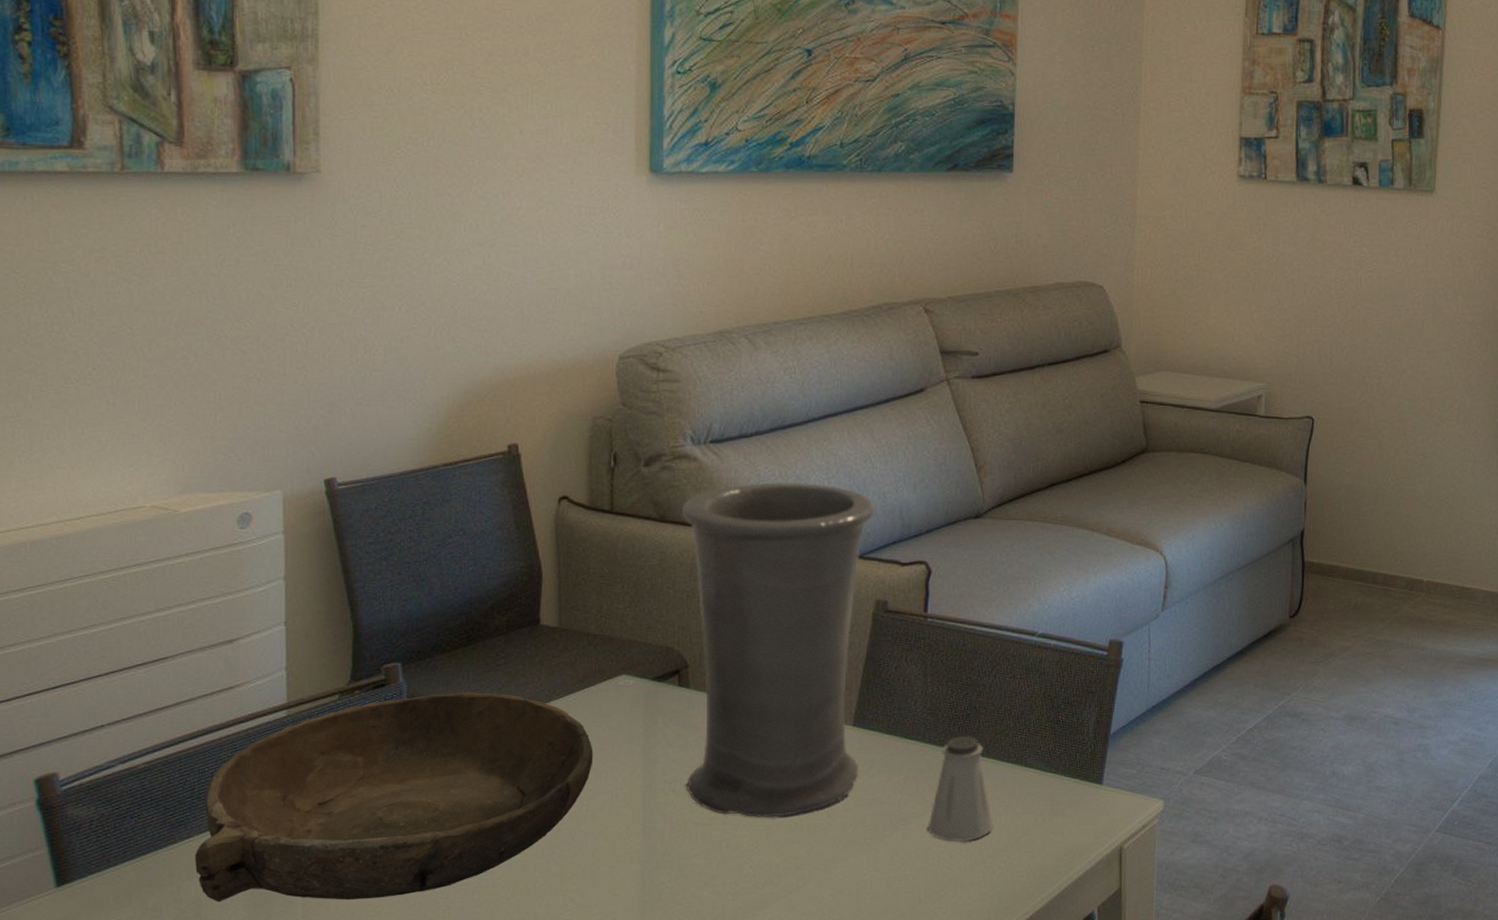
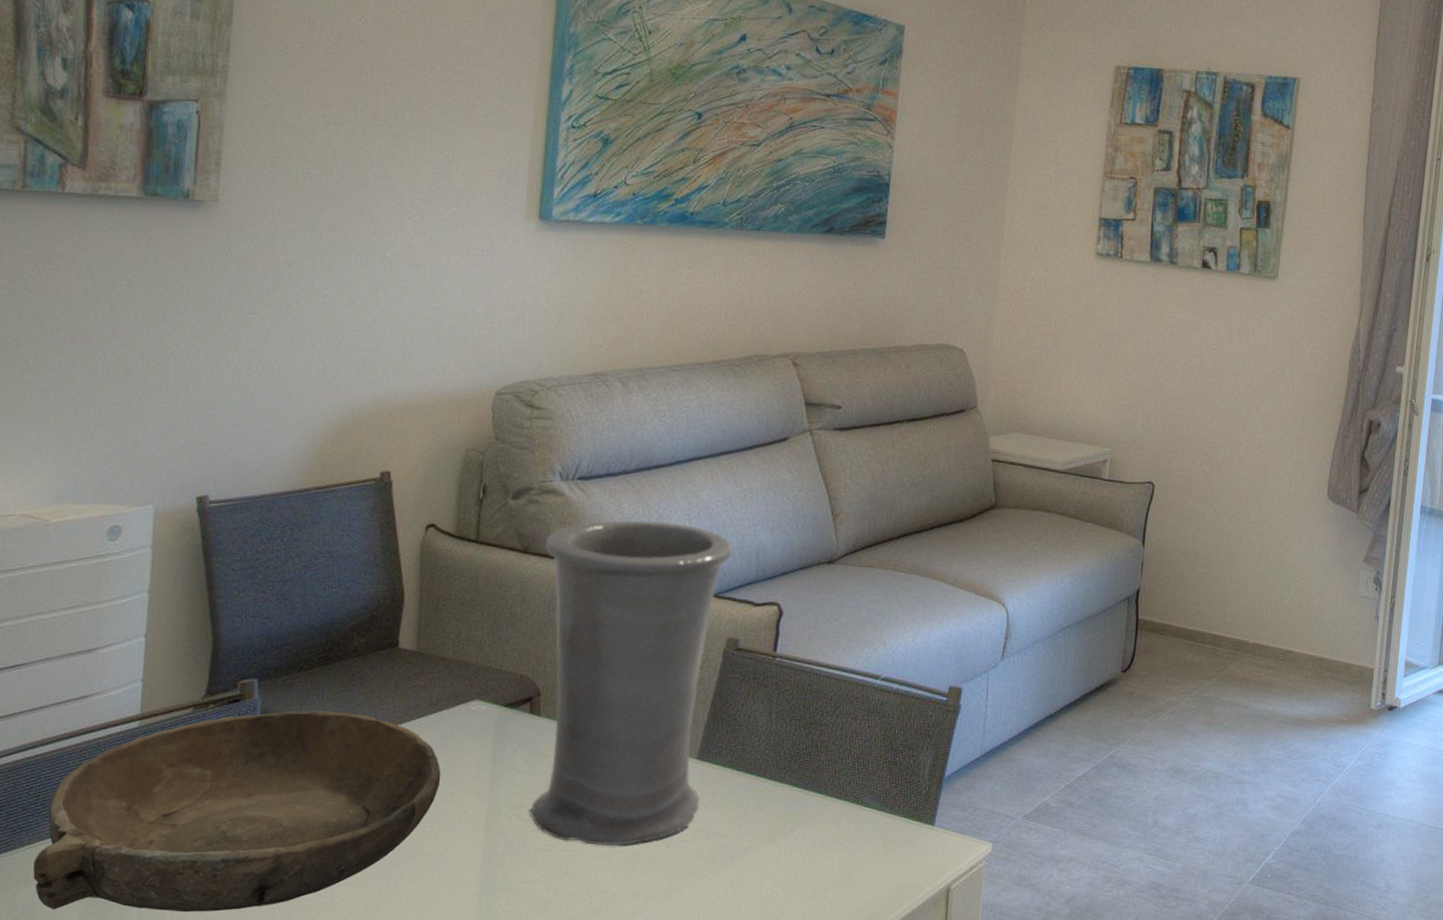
saltshaker: present [927,736,994,842] -> none [762,773,827,877]

